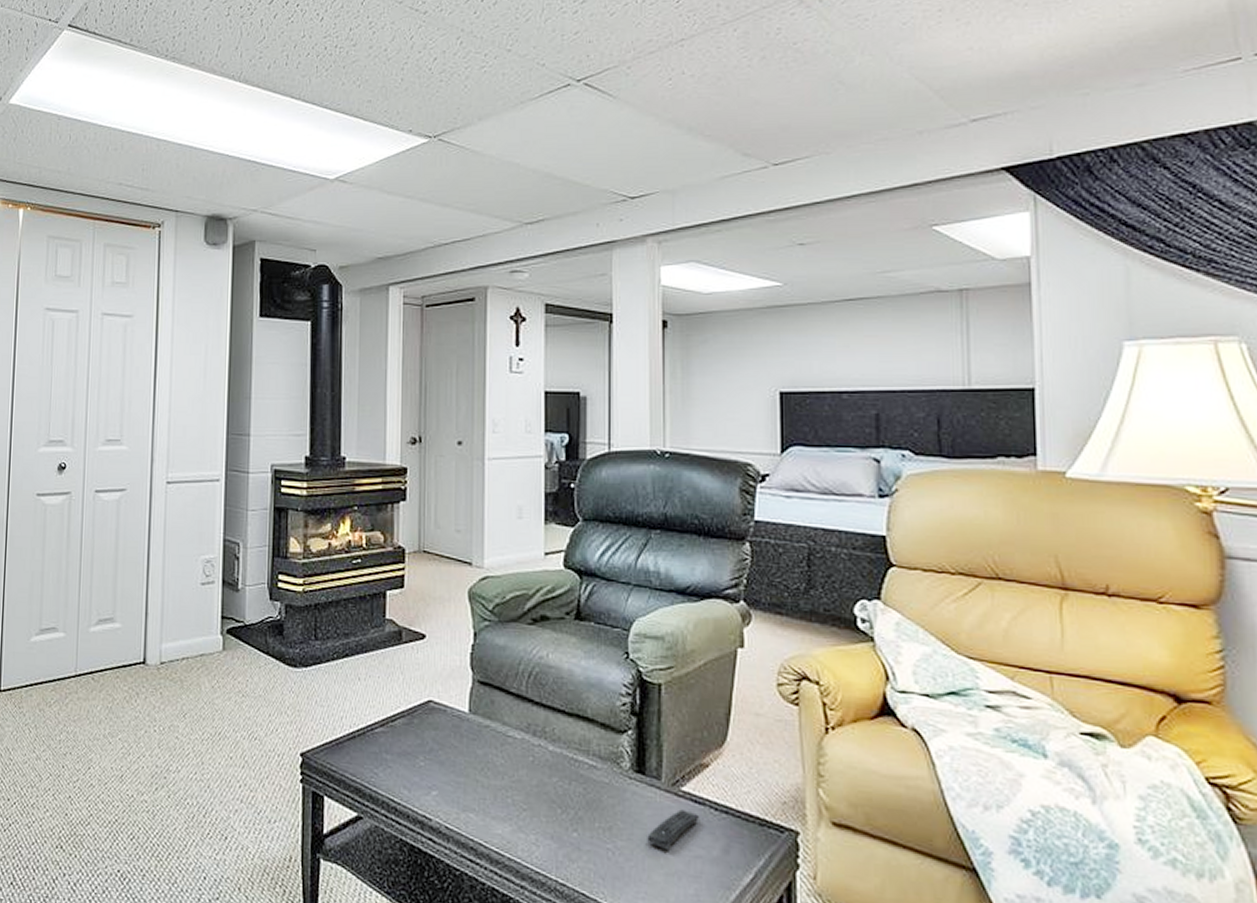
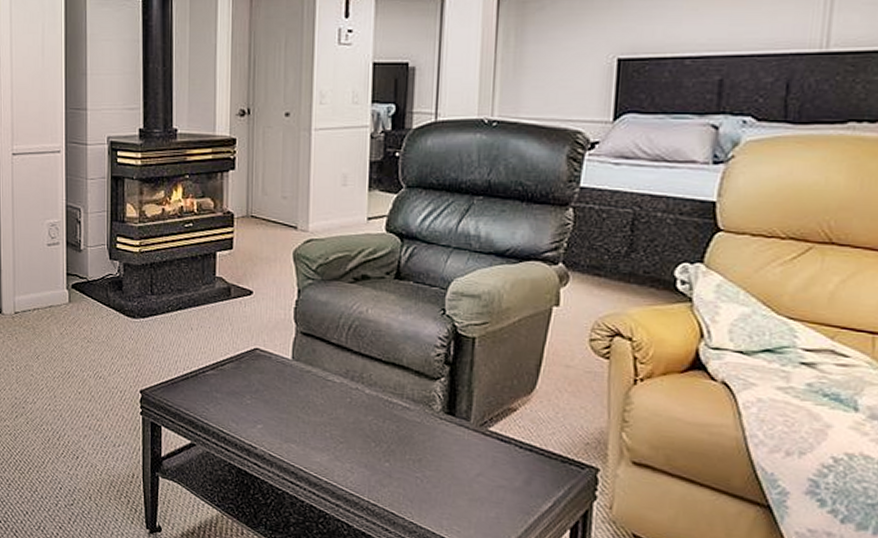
remote control: present [647,809,700,851] -> none [454,446,505,481]

